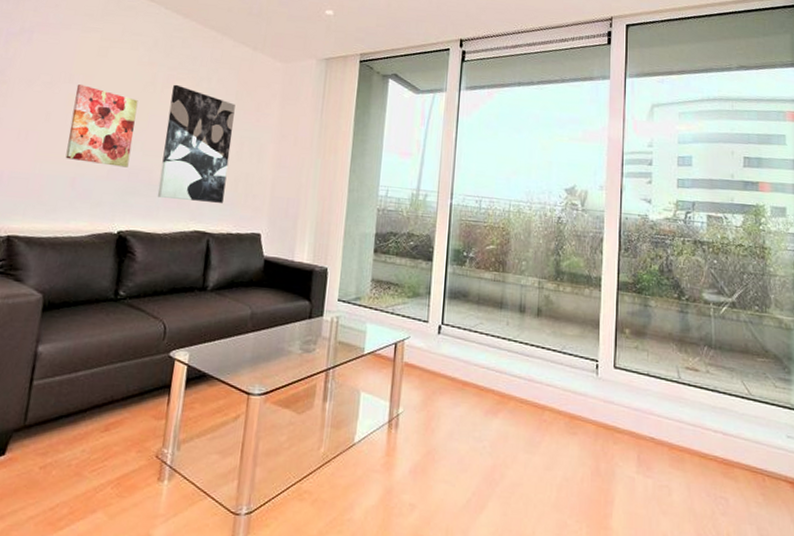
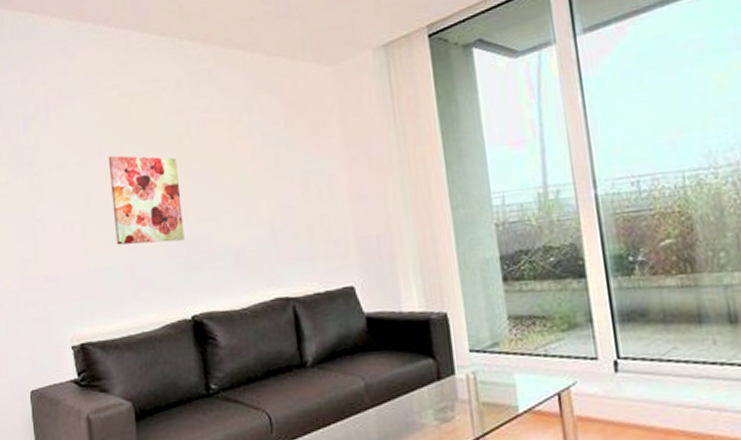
wall art: present [157,84,236,203] -> none [211,127,300,267]

